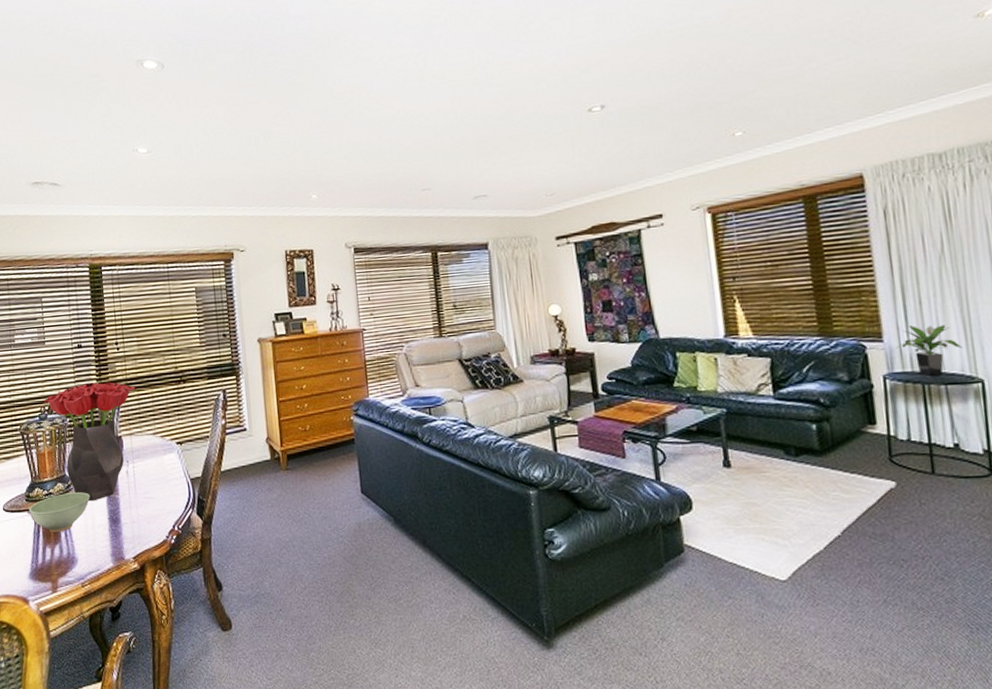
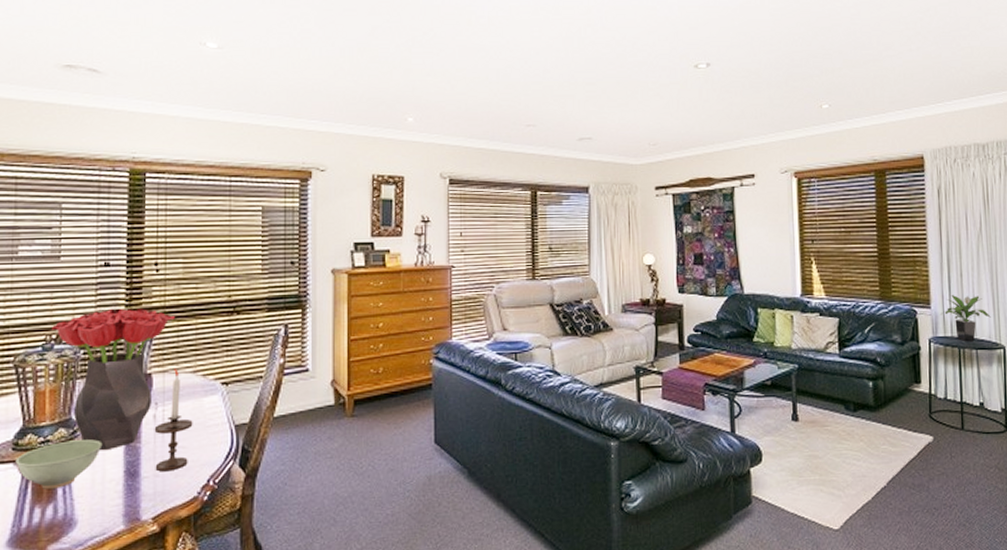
candlestick: none [128,431,157,519] -> present [154,368,193,472]

